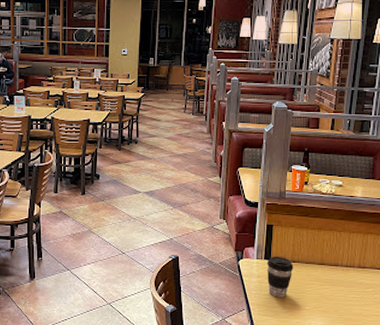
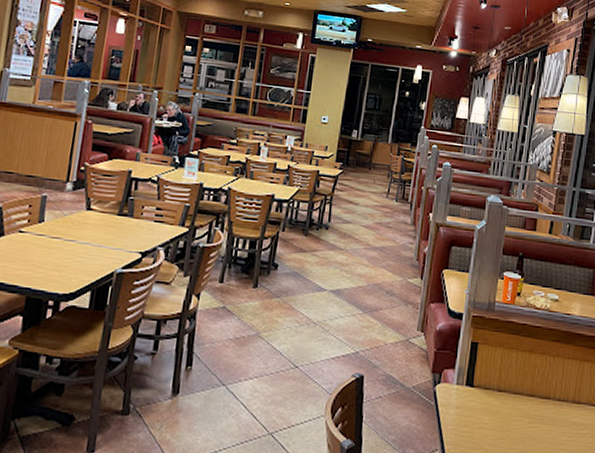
coffee cup: present [267,256,294,297] -> none [467,382,499,436]

